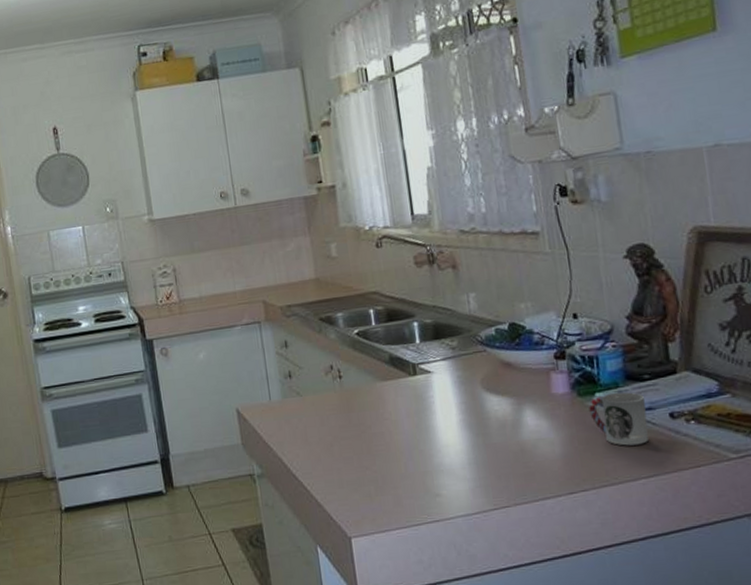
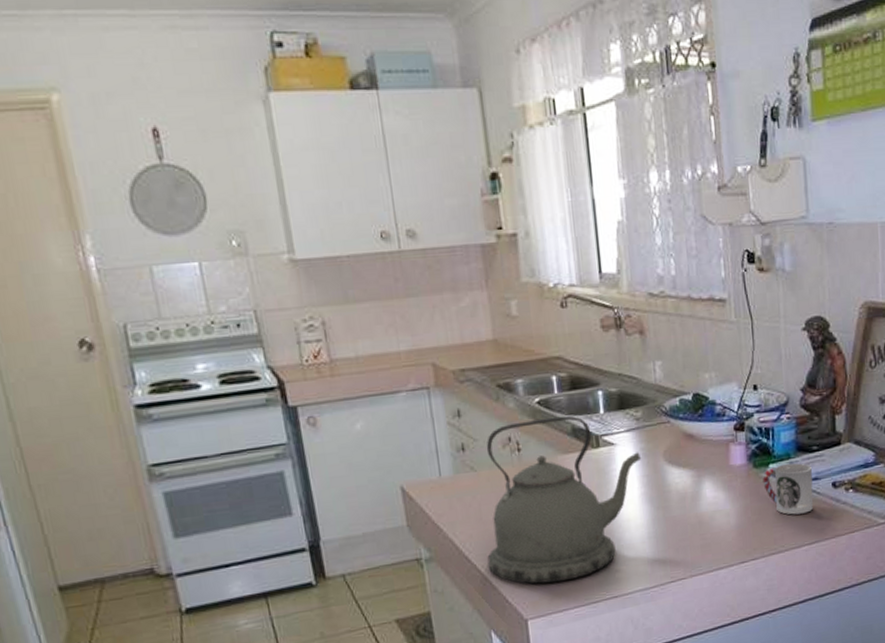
kettle: none [310,345,459,504] -> present [486,415,642,584]

